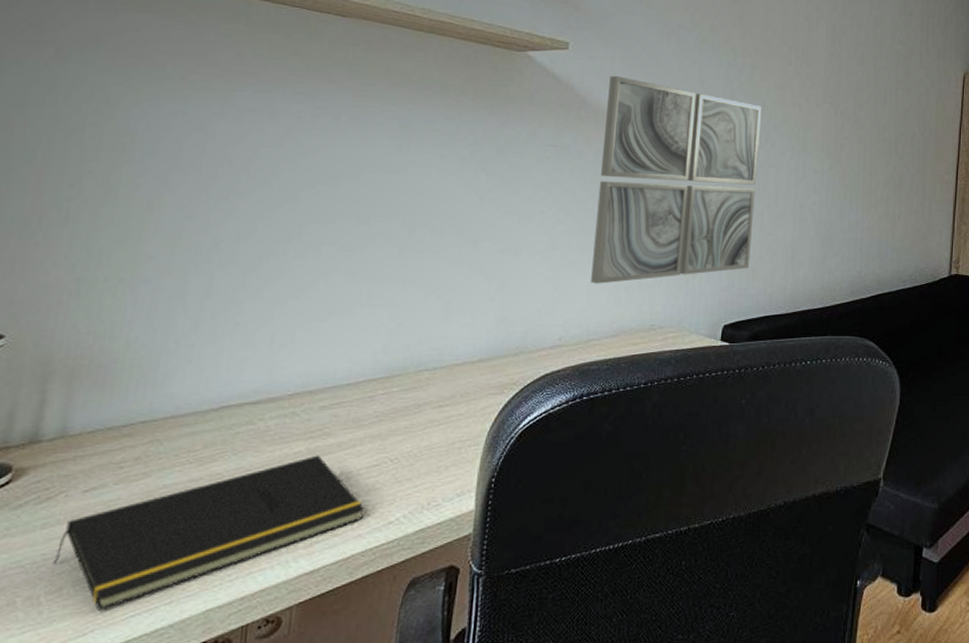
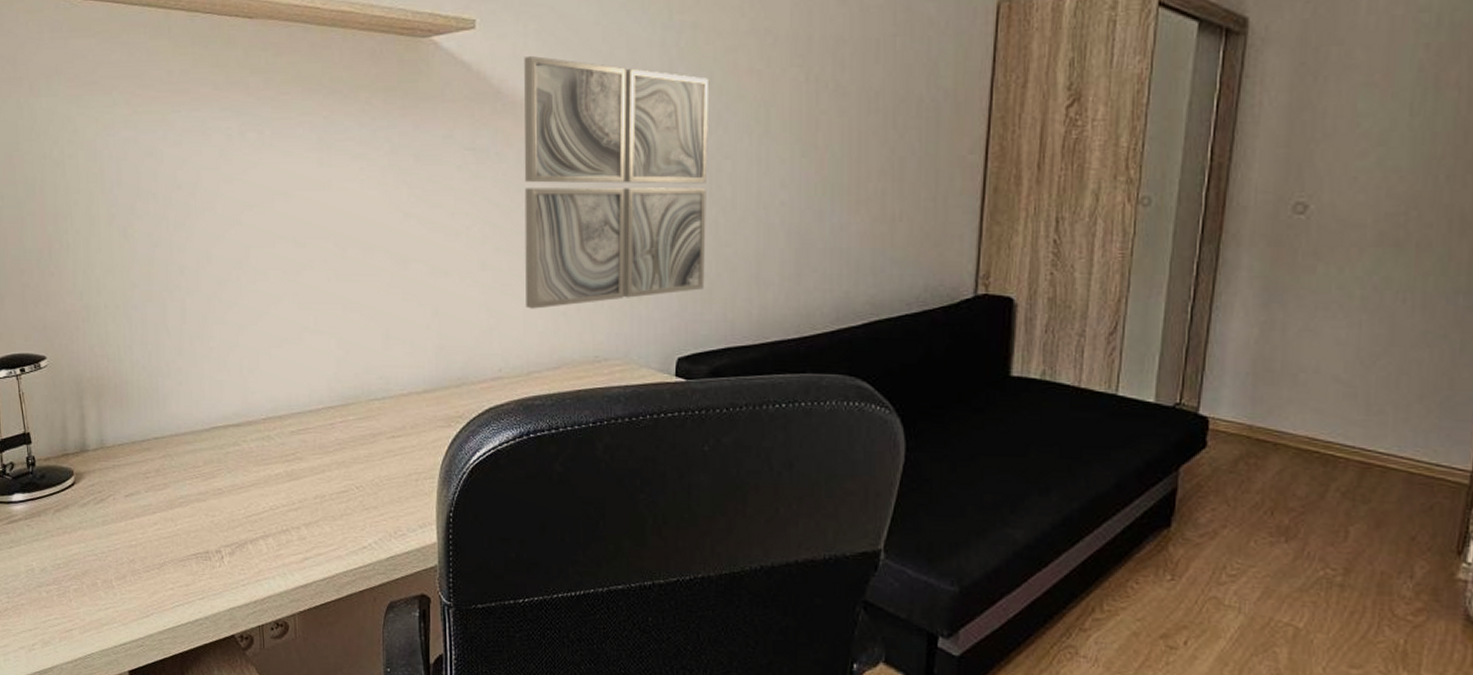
notepad: present [53,455,366,611] -> none [116,478,342,598]

